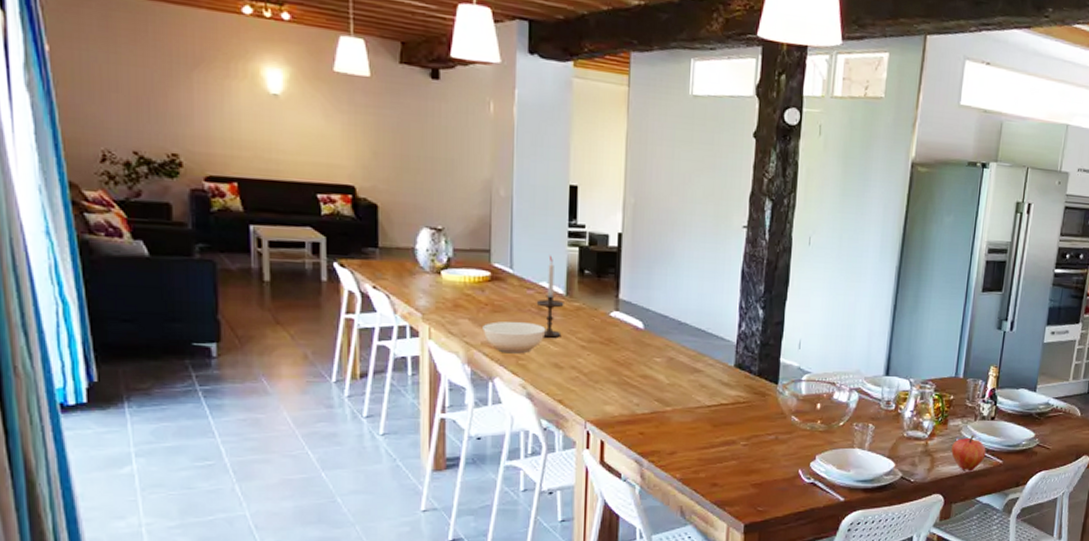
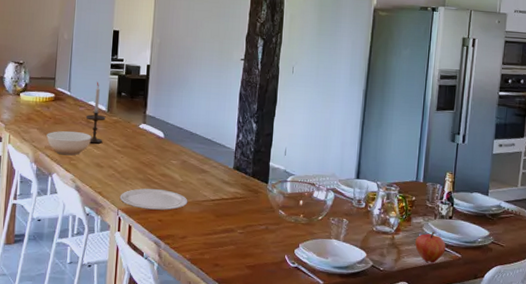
plate: none [587,394,677,421] -> present [119,188,188,210]

